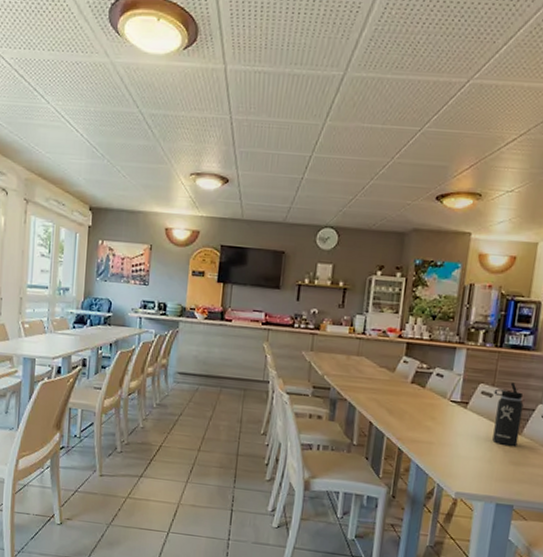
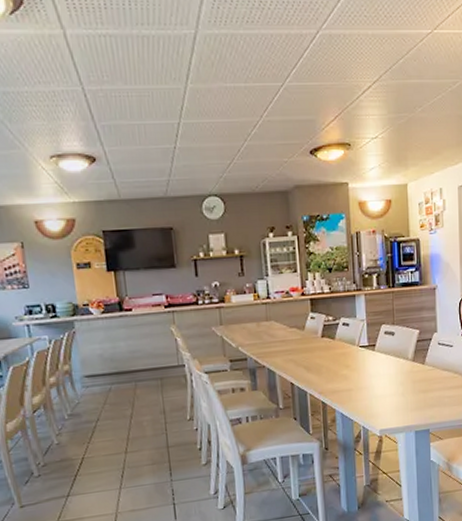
thermos bottle: present [492,382,524,446] -> none [395,318,423,377]

